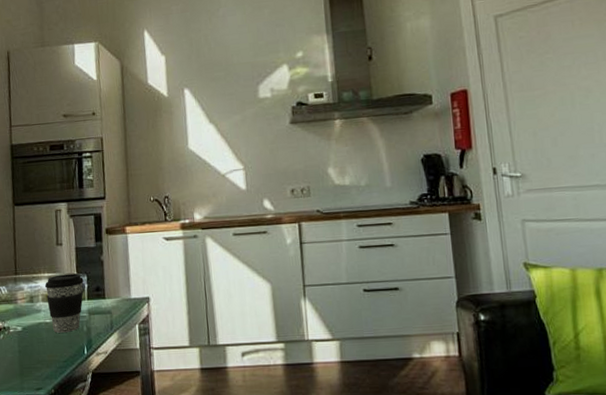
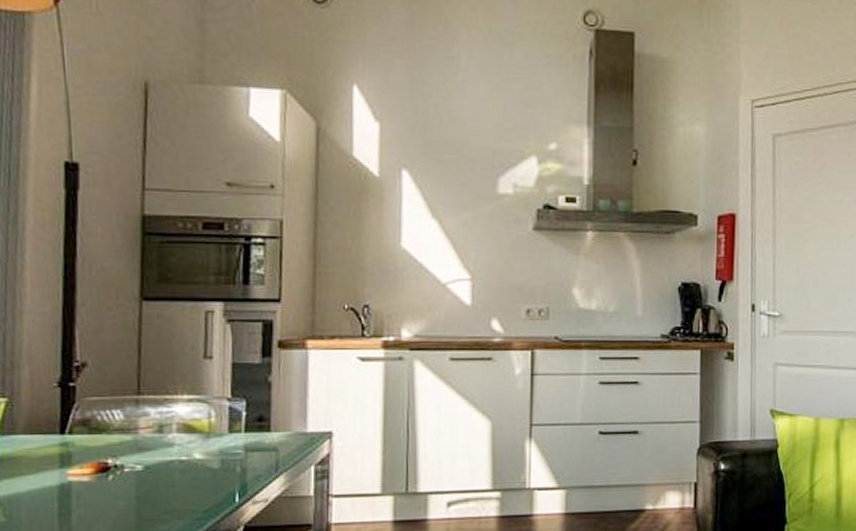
coffee cup: present [44,273,84,333] -> none [182,397,241,474]

